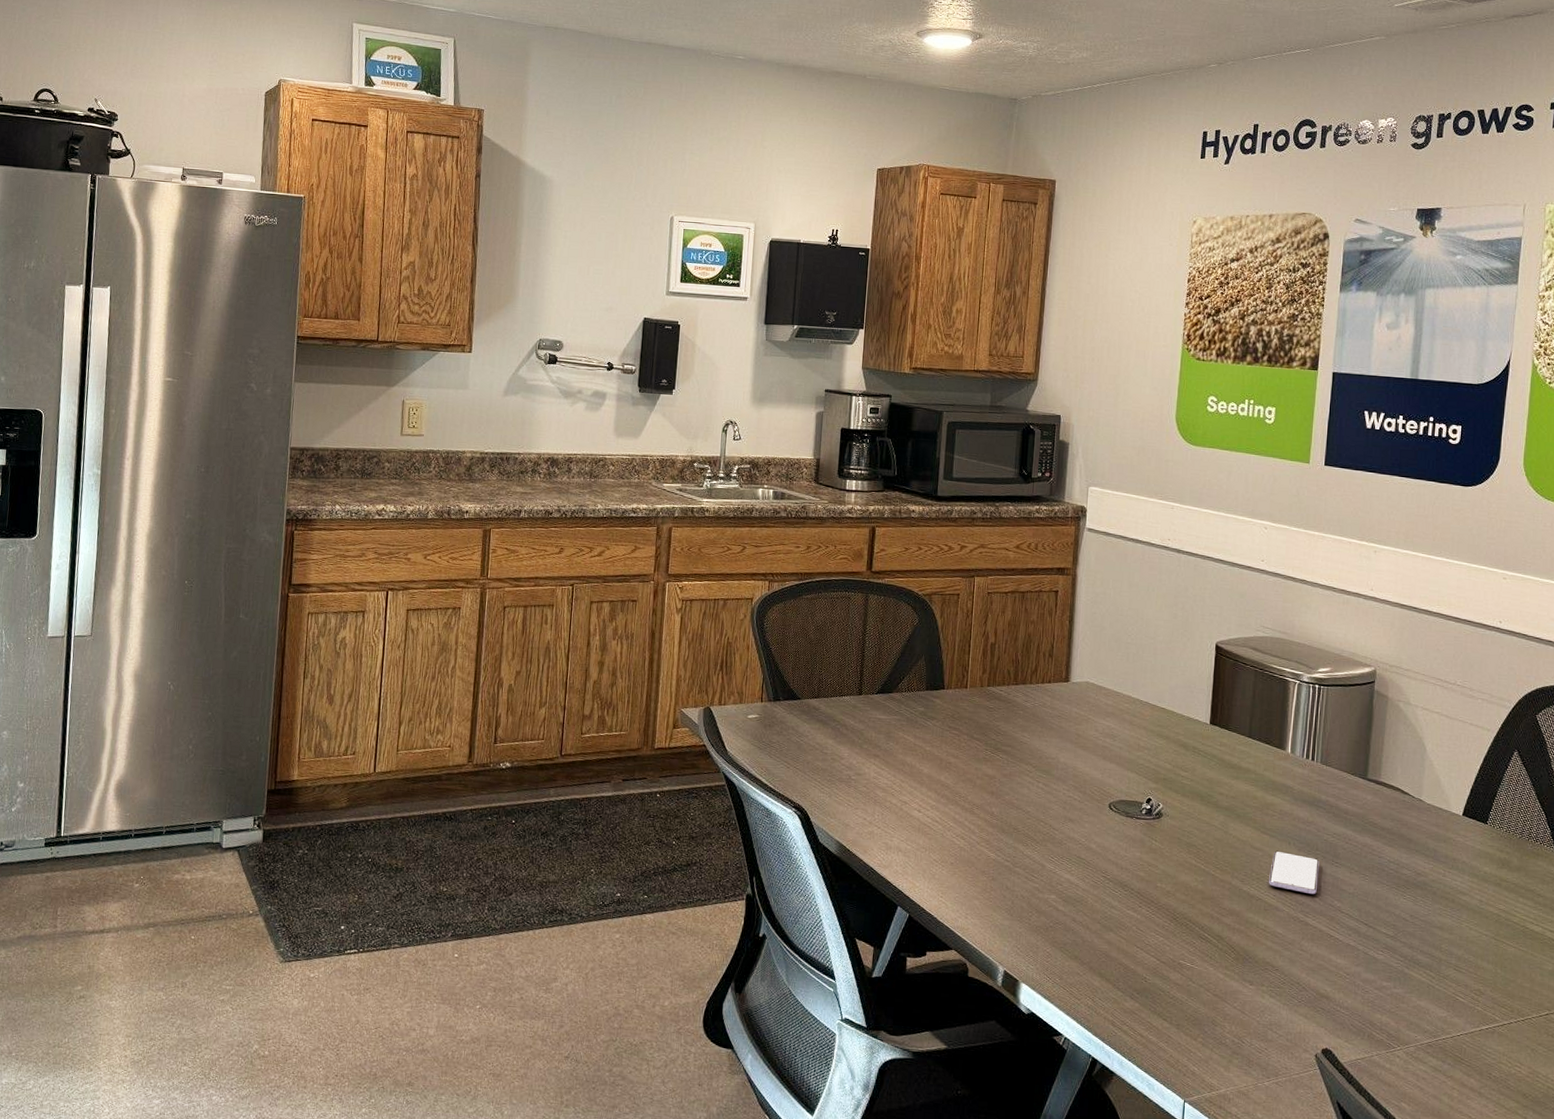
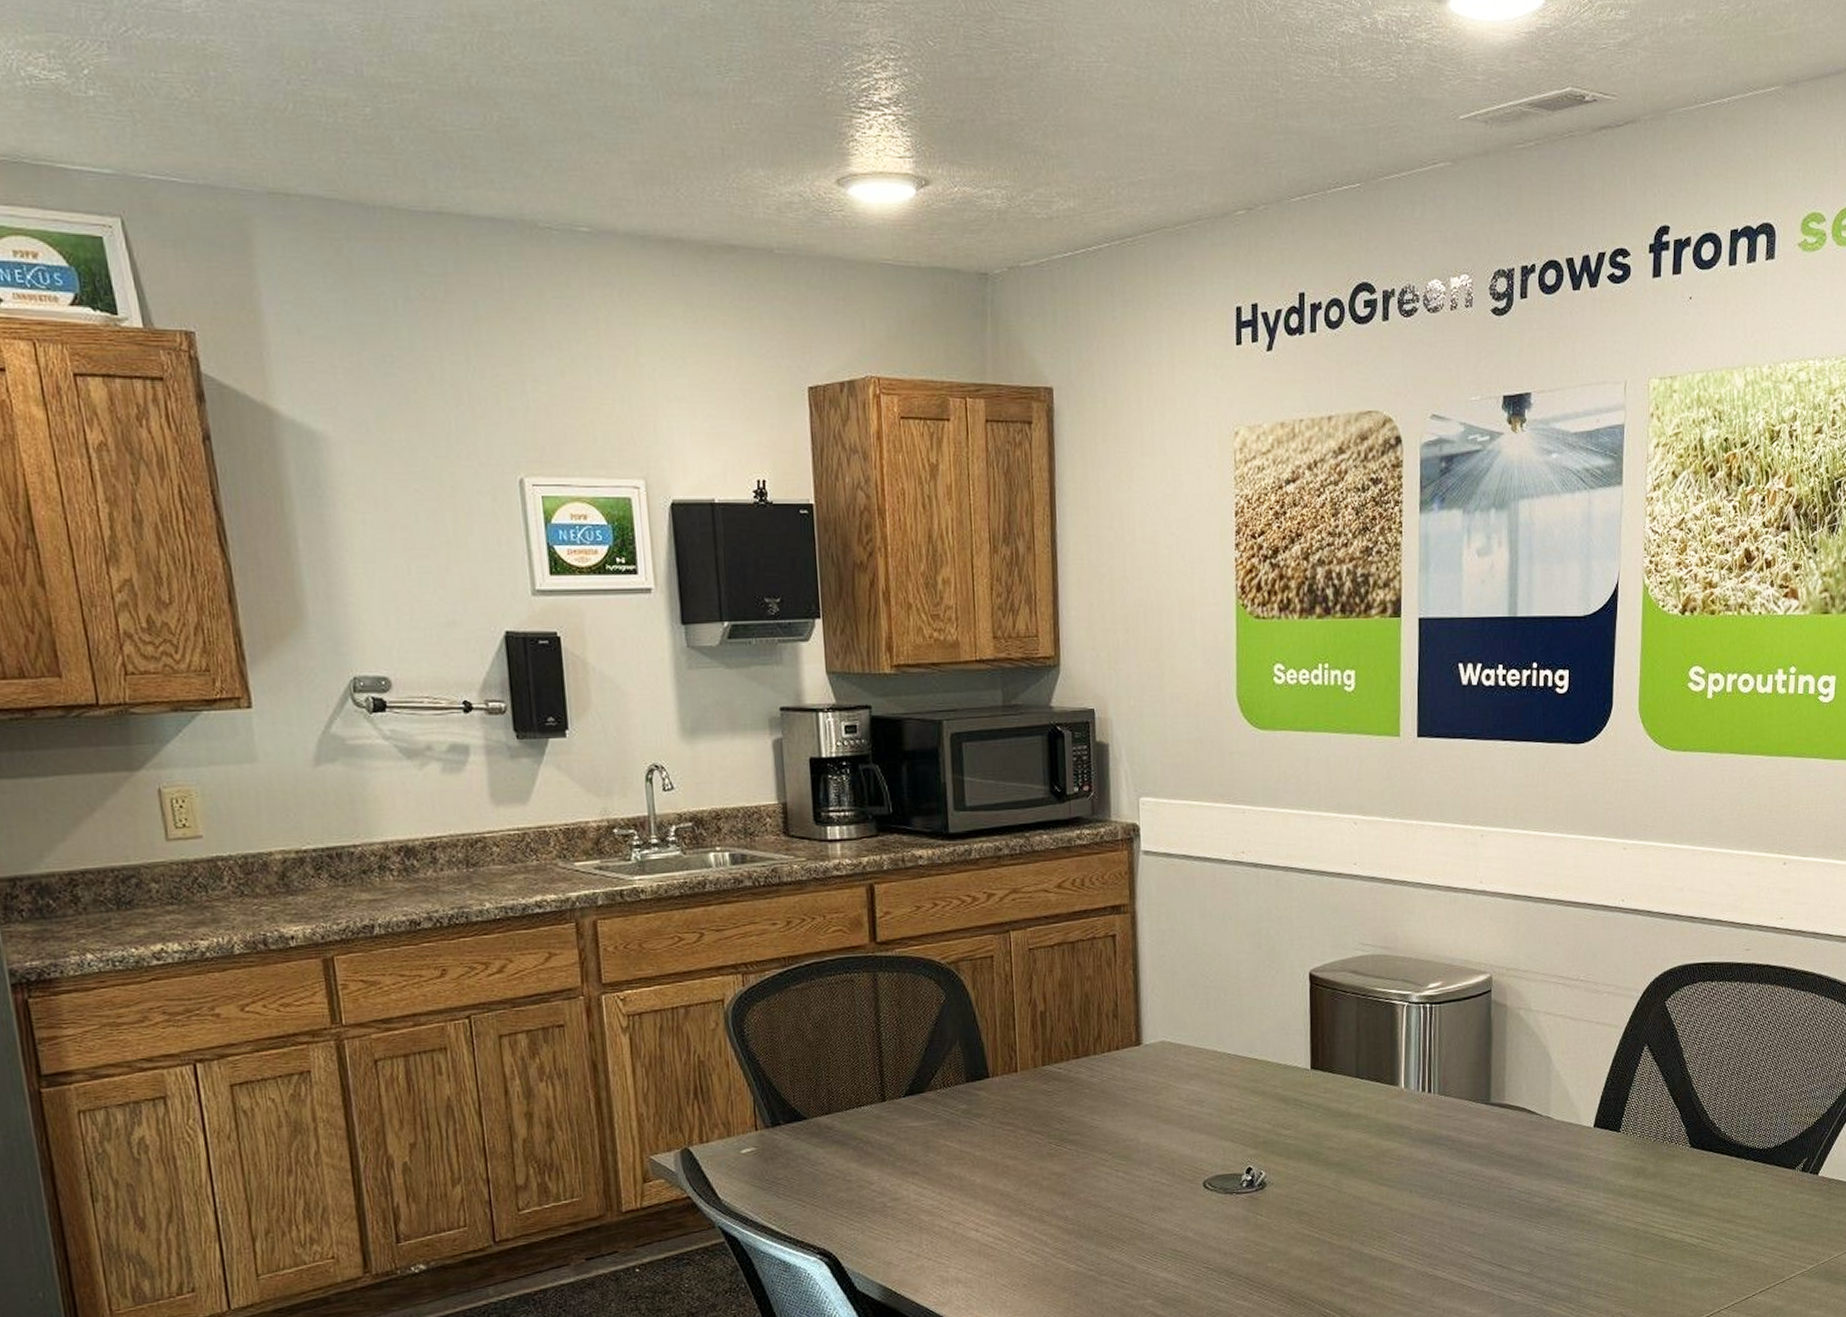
smartphone: present [1269,850,1320,895] -> none [1392,1201,1445,1245]

